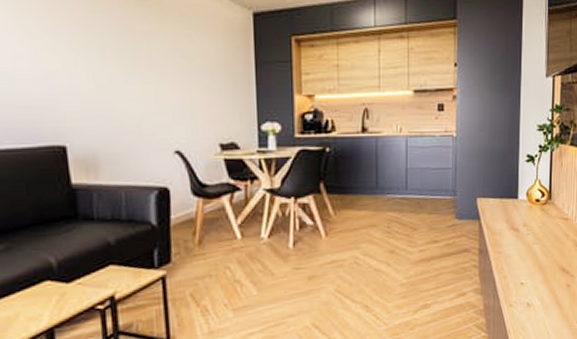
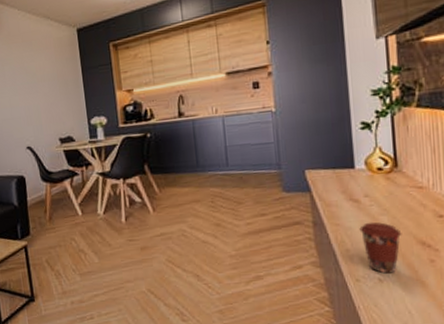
coffee cup: none [516,250,549,299] -> present [359,221,402,274]

